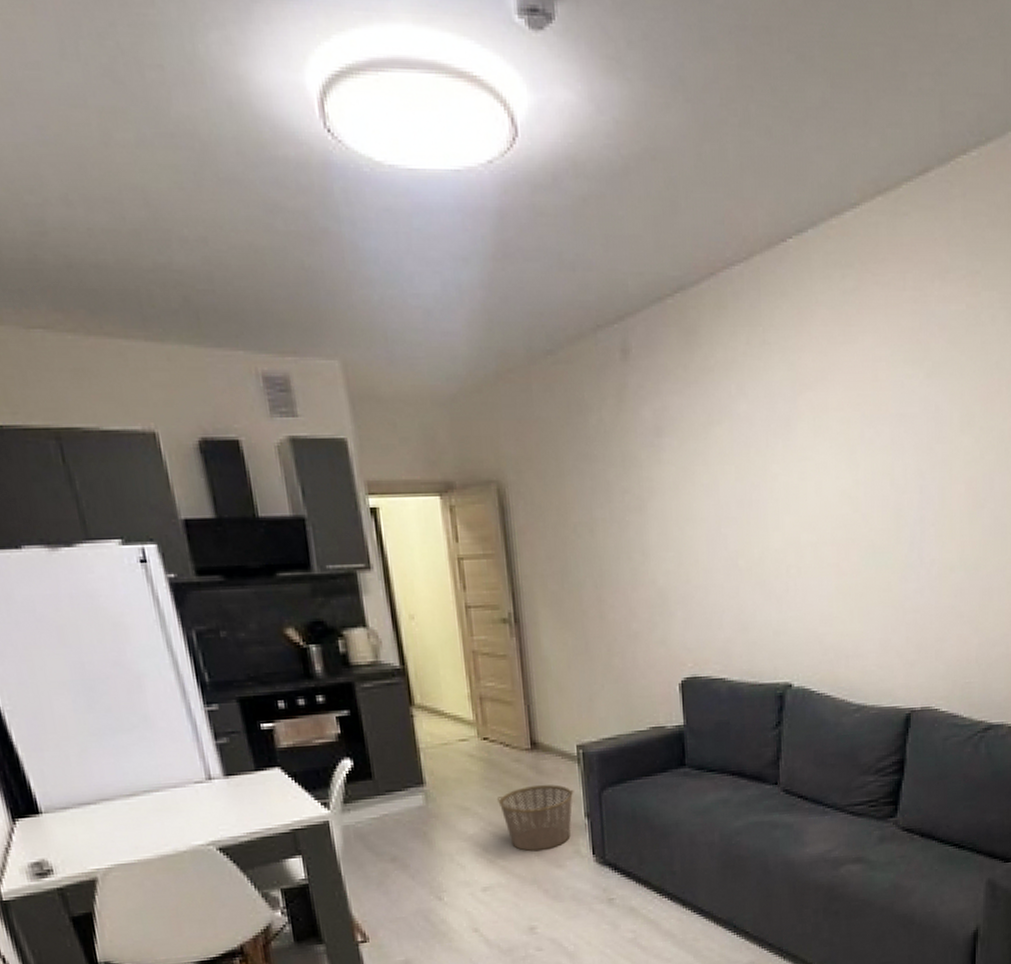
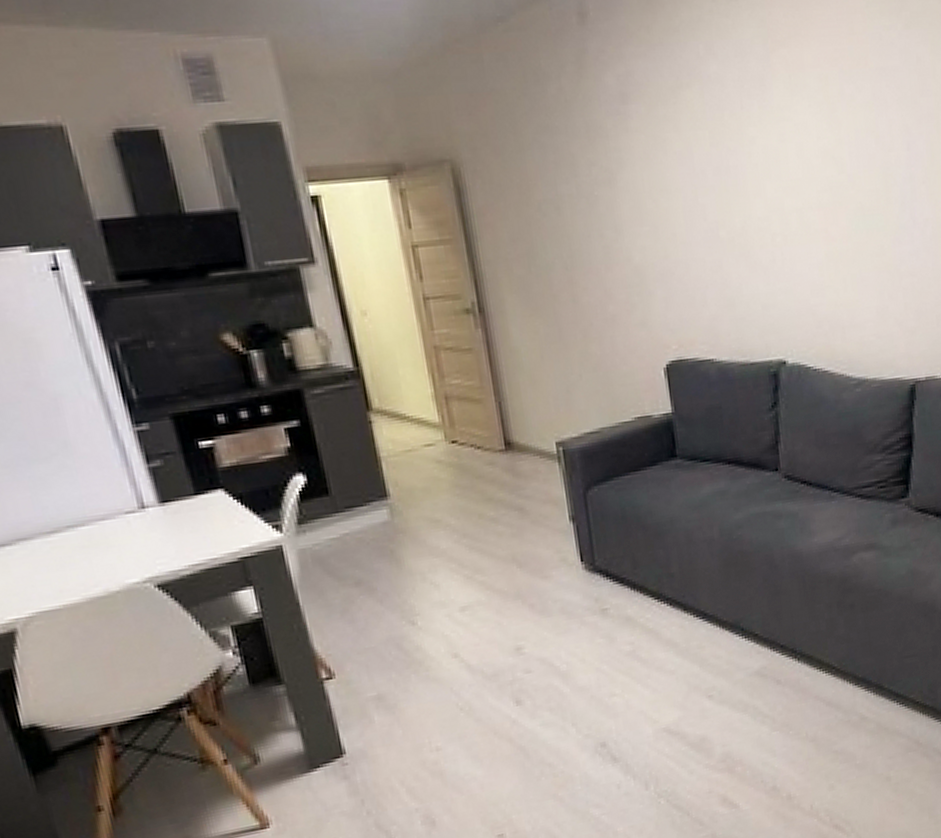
basket: present [496,784,574,852] -> none [470,487,556,564]

